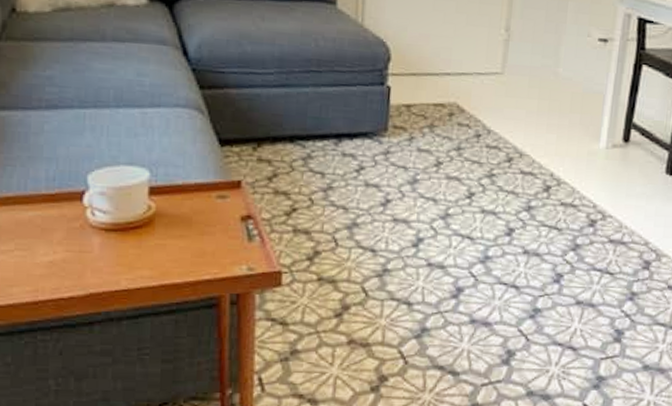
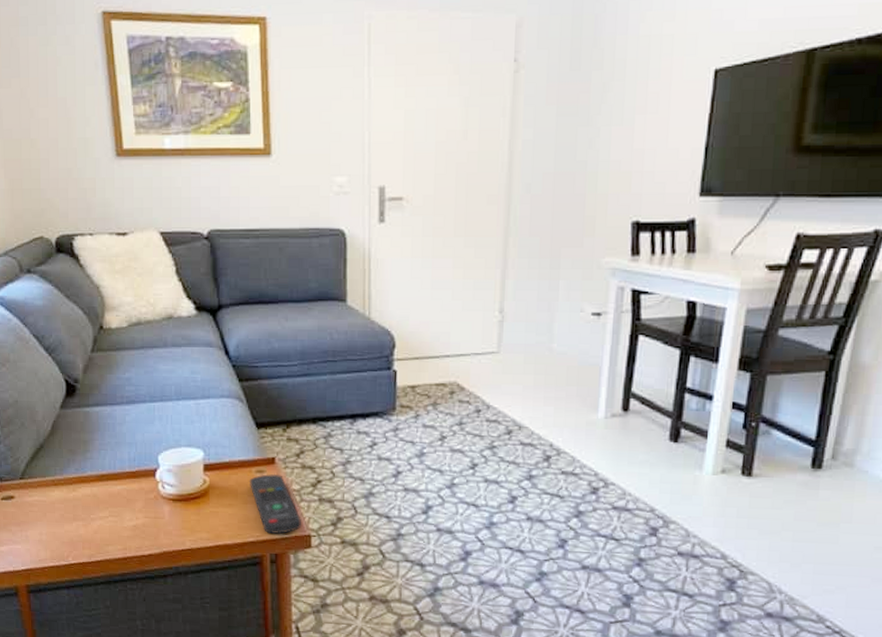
remote control: none [207,199,271,270] -> present [249,473,301,534]

